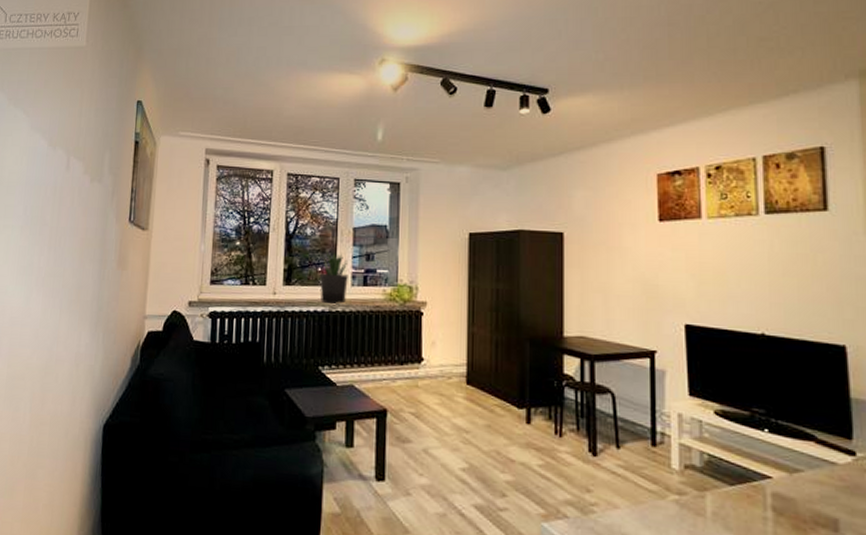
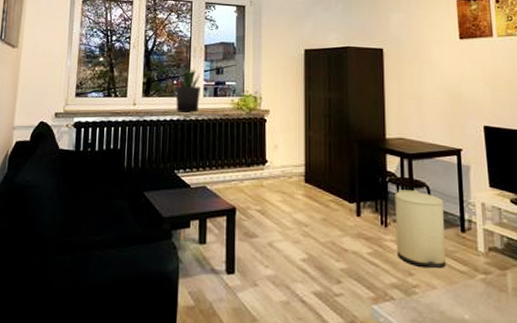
pedal bin: none [572,395,631,487] -> present [395,189,446,269]

